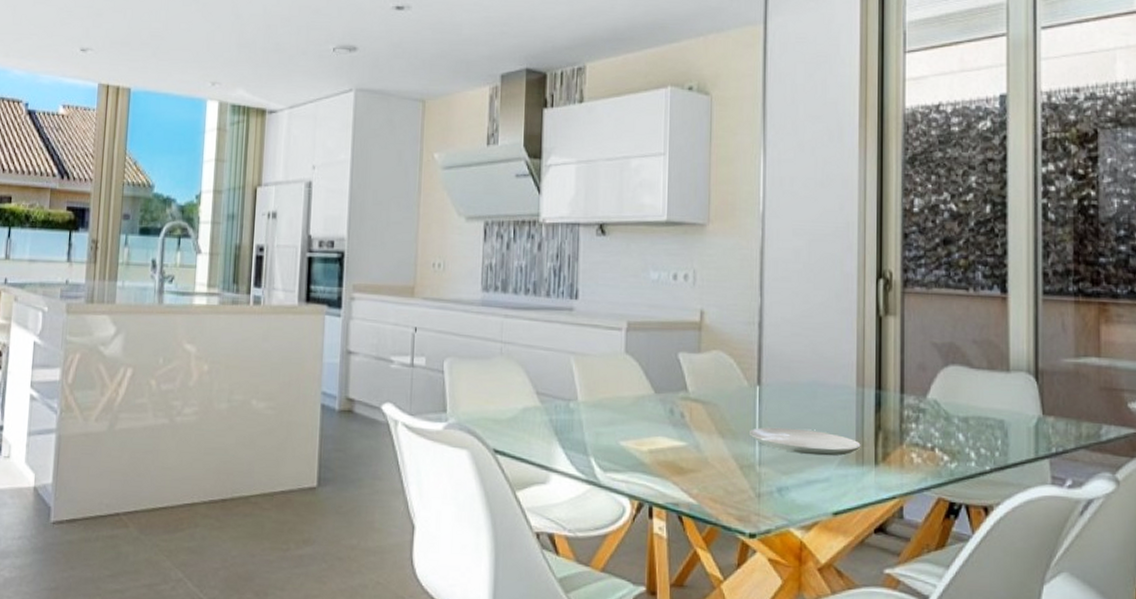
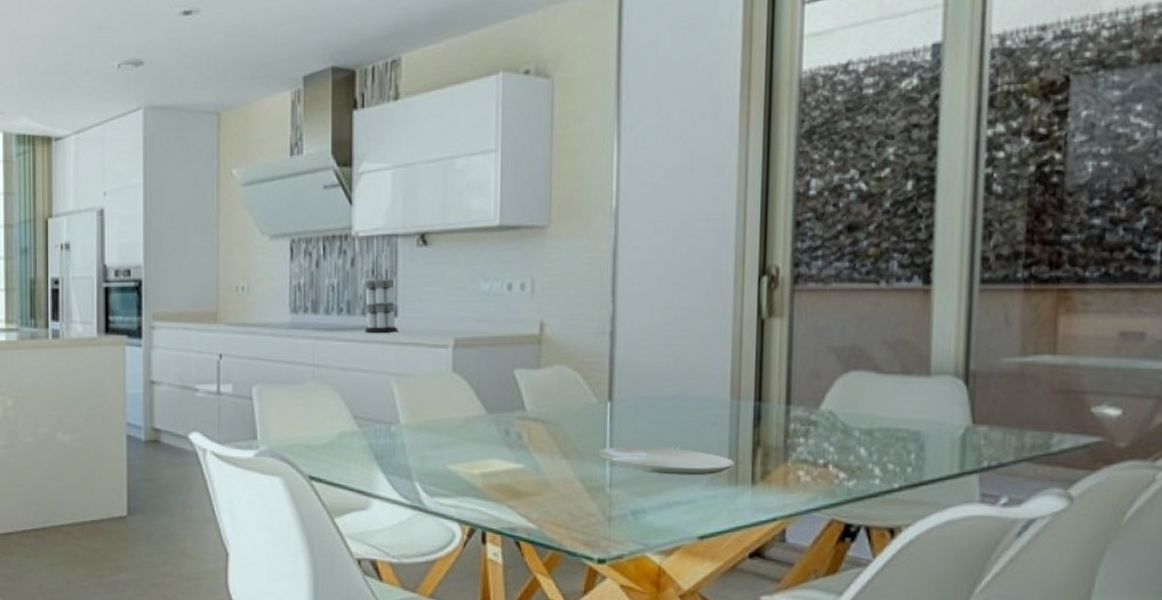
spice rack: none [549,257,578,314] -> present [365,272,398,333]

